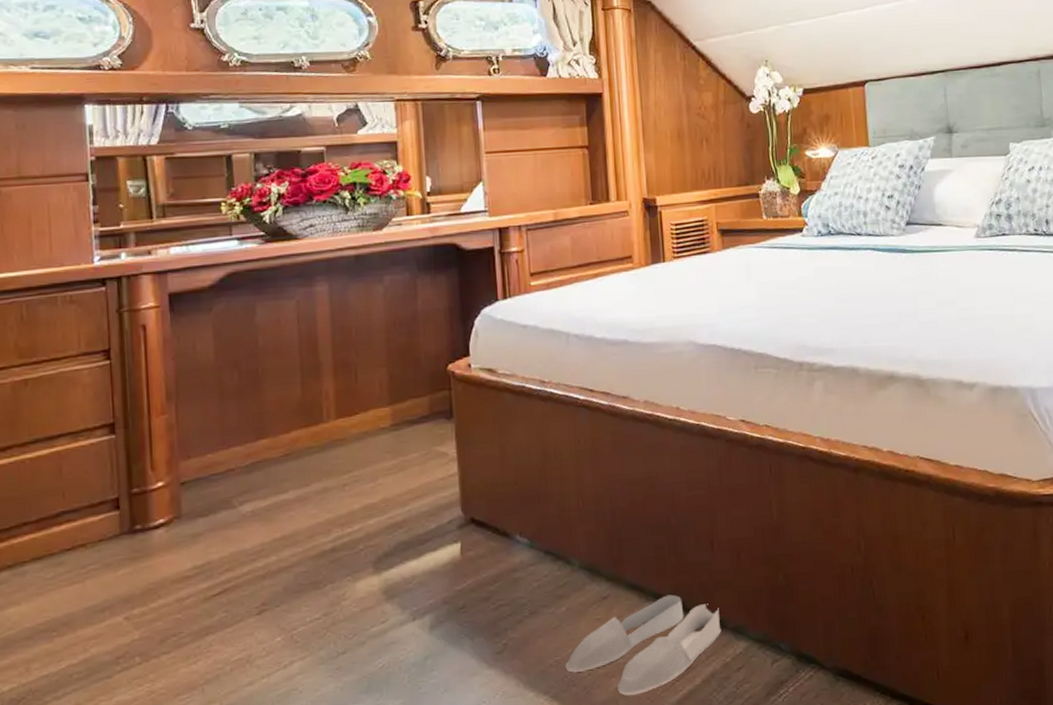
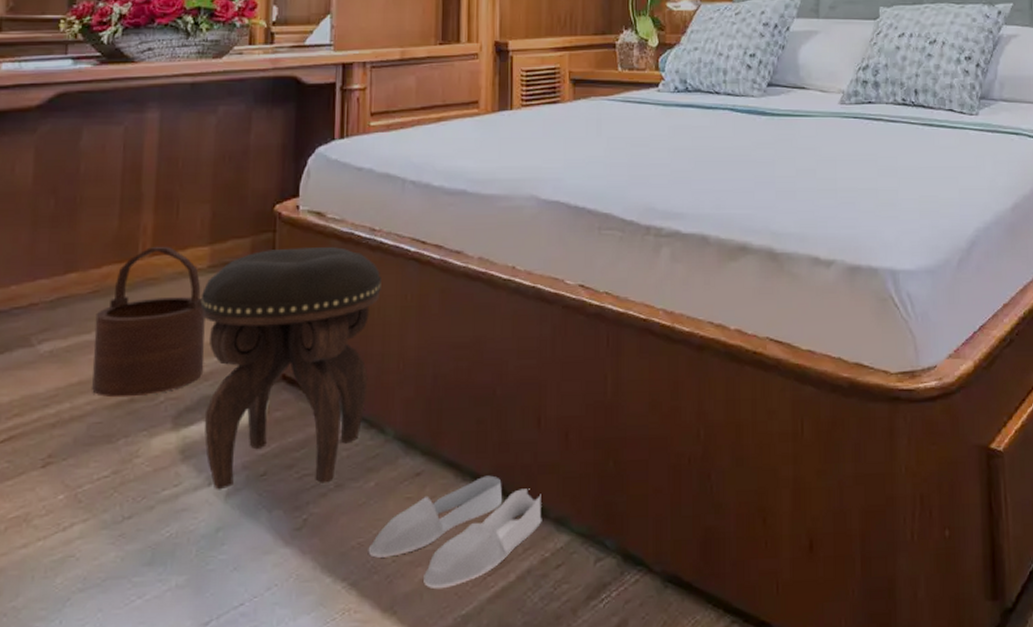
wooden bucket: none [290,409,397,549] -> present [92,246,205,398]
footstool: none [387,400,555,624] -> present [201,247,382,490]

